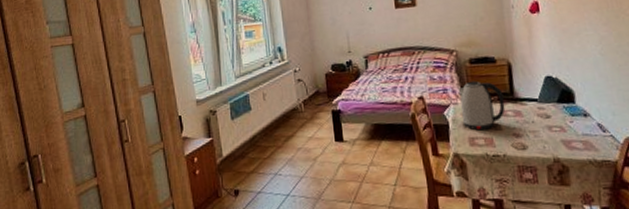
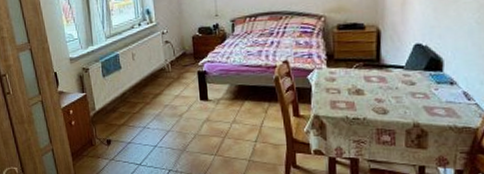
kettle: present [457,80,505,131] -> none [323,46,370,95]

